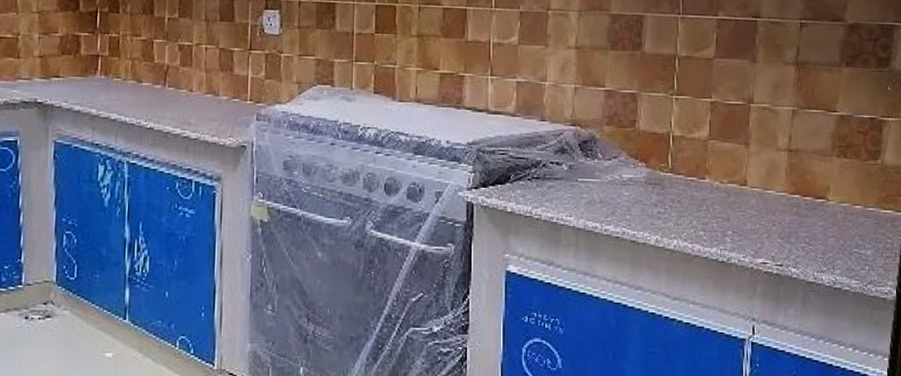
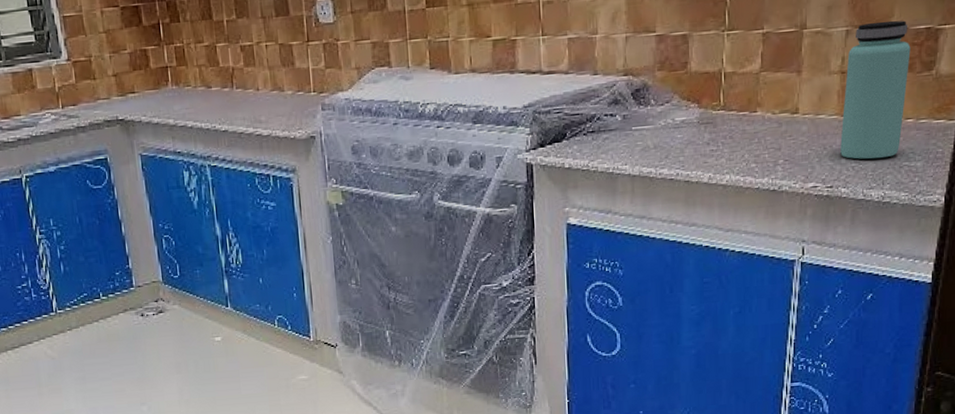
bottle: none [789,106,856,242] -> present [840,20,911,159]

